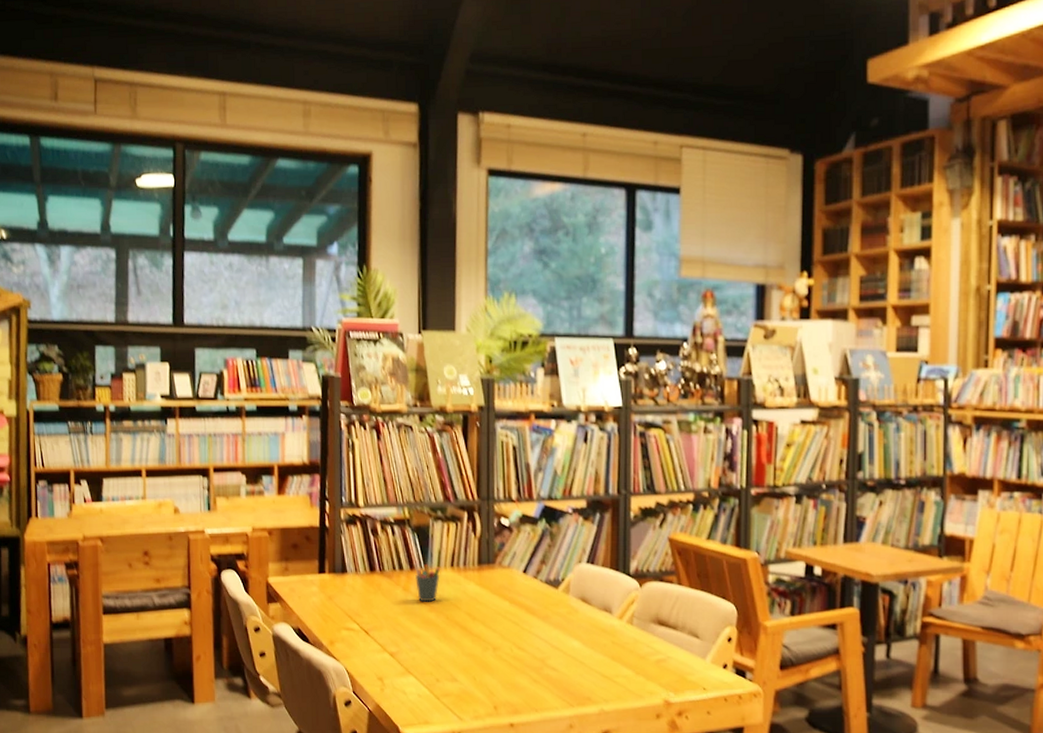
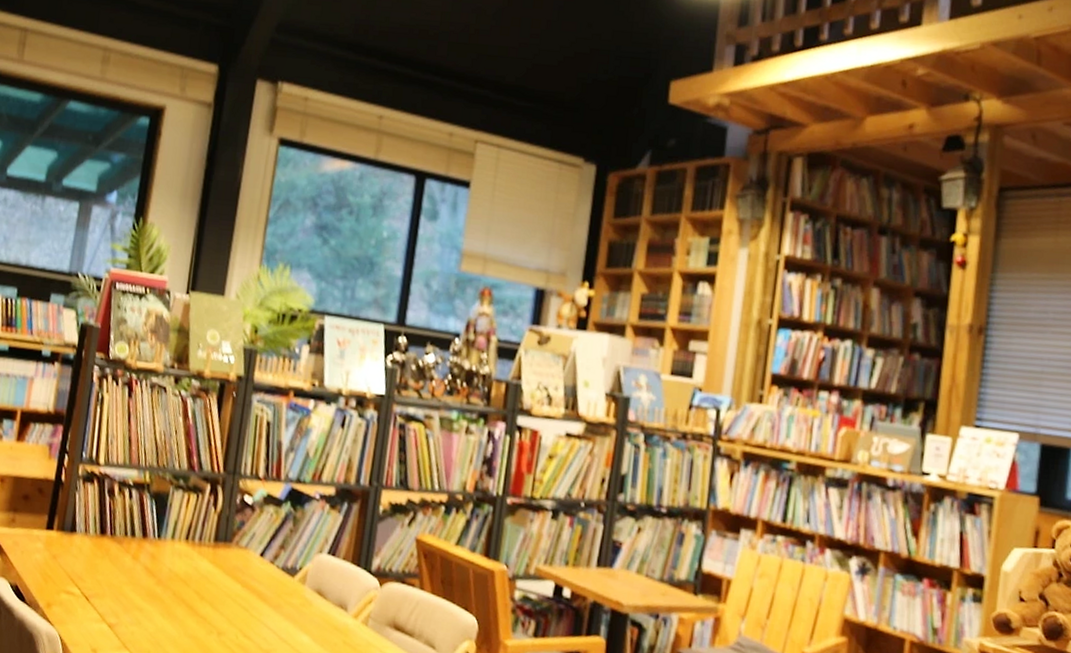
pen holder: present [415,563,440,602] -> none [146,531,174,575]

